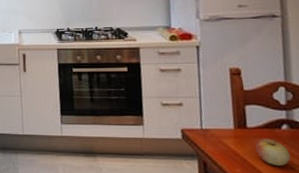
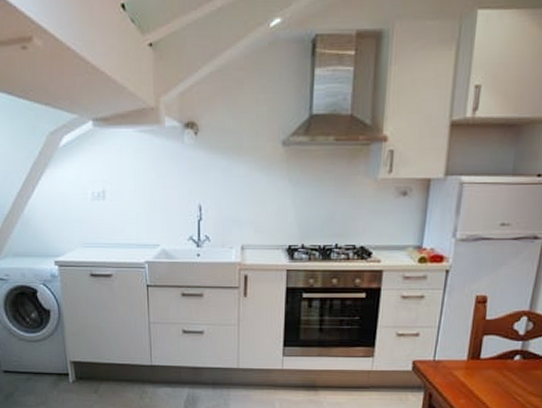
apple: present [255,137,291,167] -> none [484,368,516,397]

